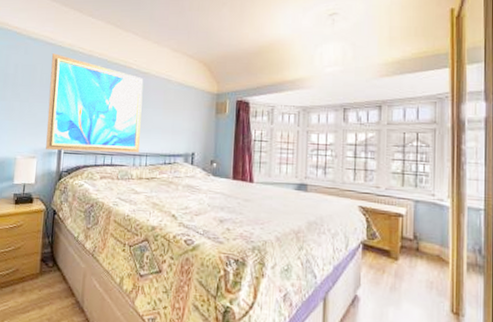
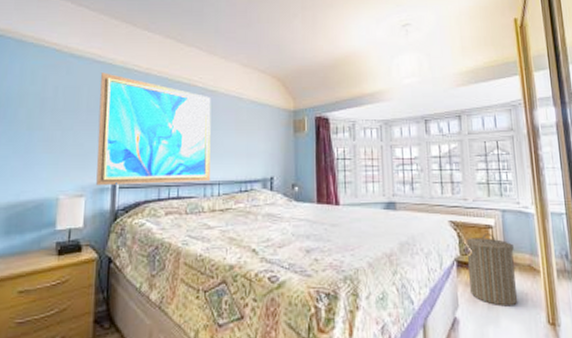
laundry hamper: none [372,221,423,292] -> present [464,233,518,307]

